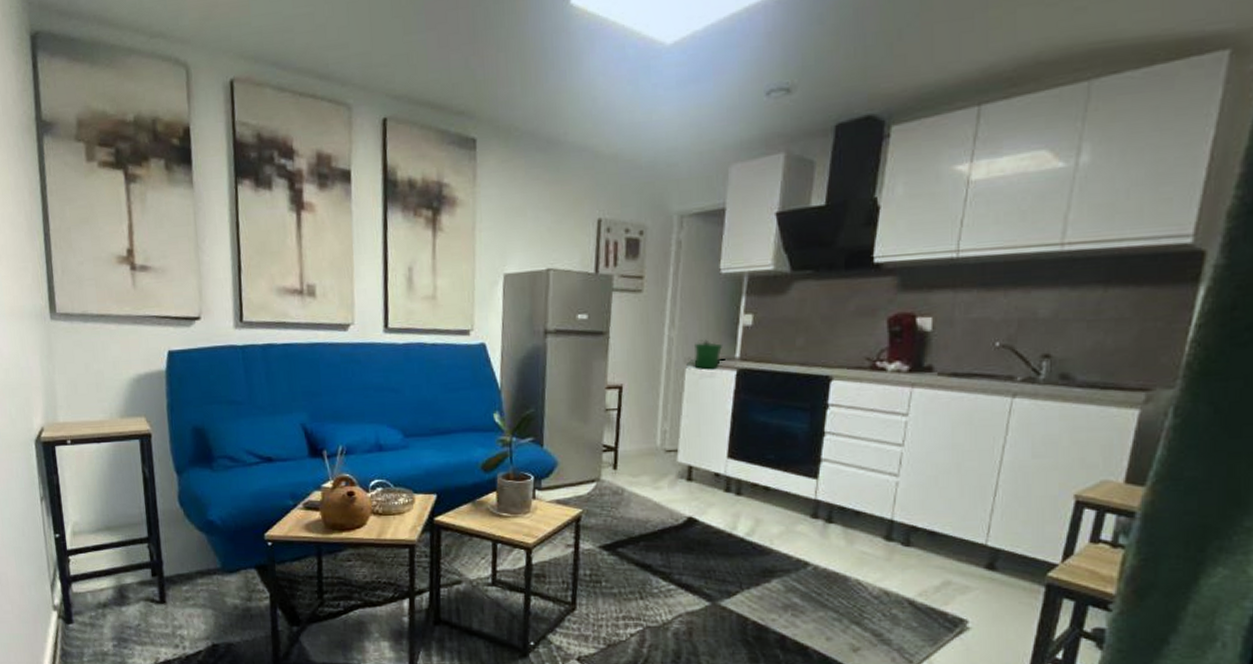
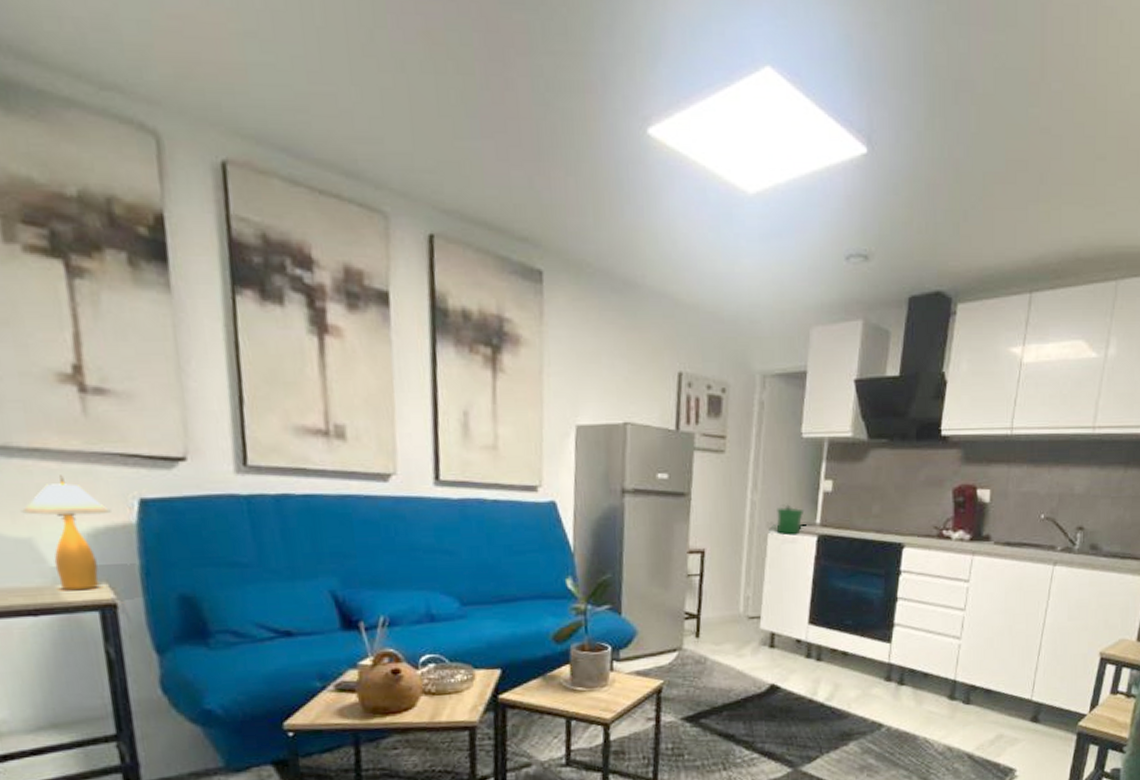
table lamp: none [91,334,149,424] -> present [20,475,111,591]

